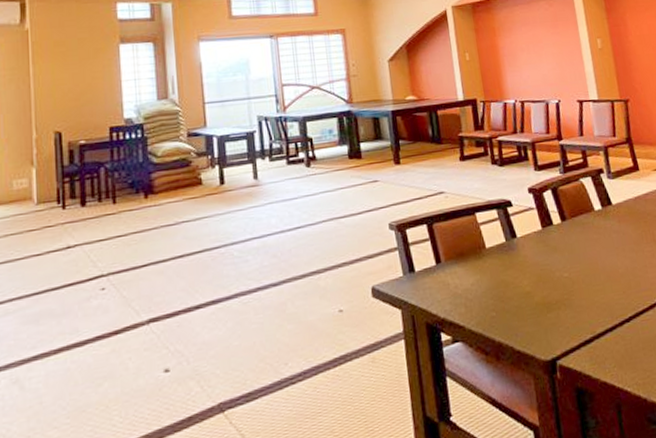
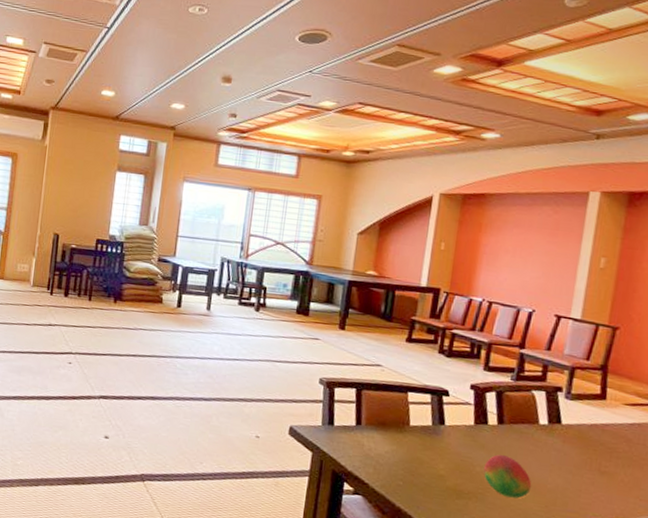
fruit: none [562,251,607,295] -> present [483,454,532,499]

